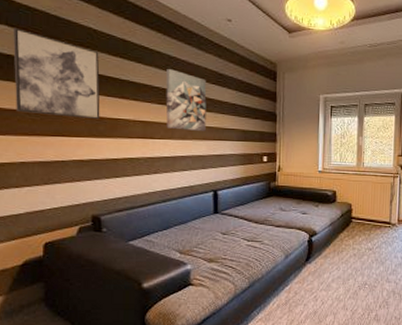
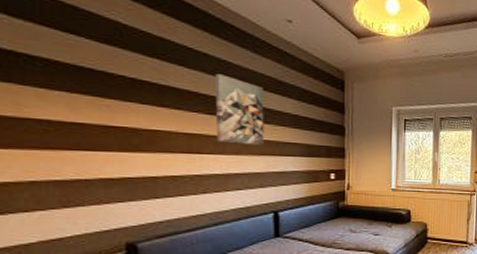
wall art: present [13,28,100,120] -> none [15,18,134,132]

